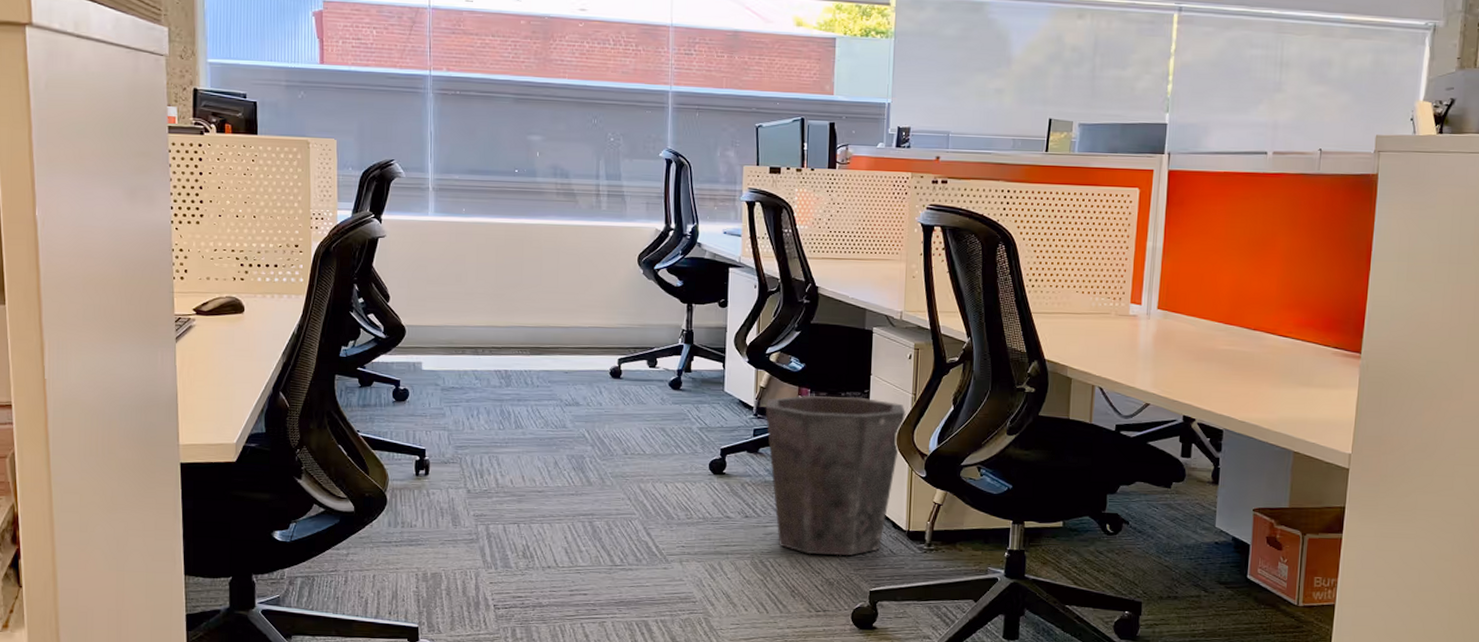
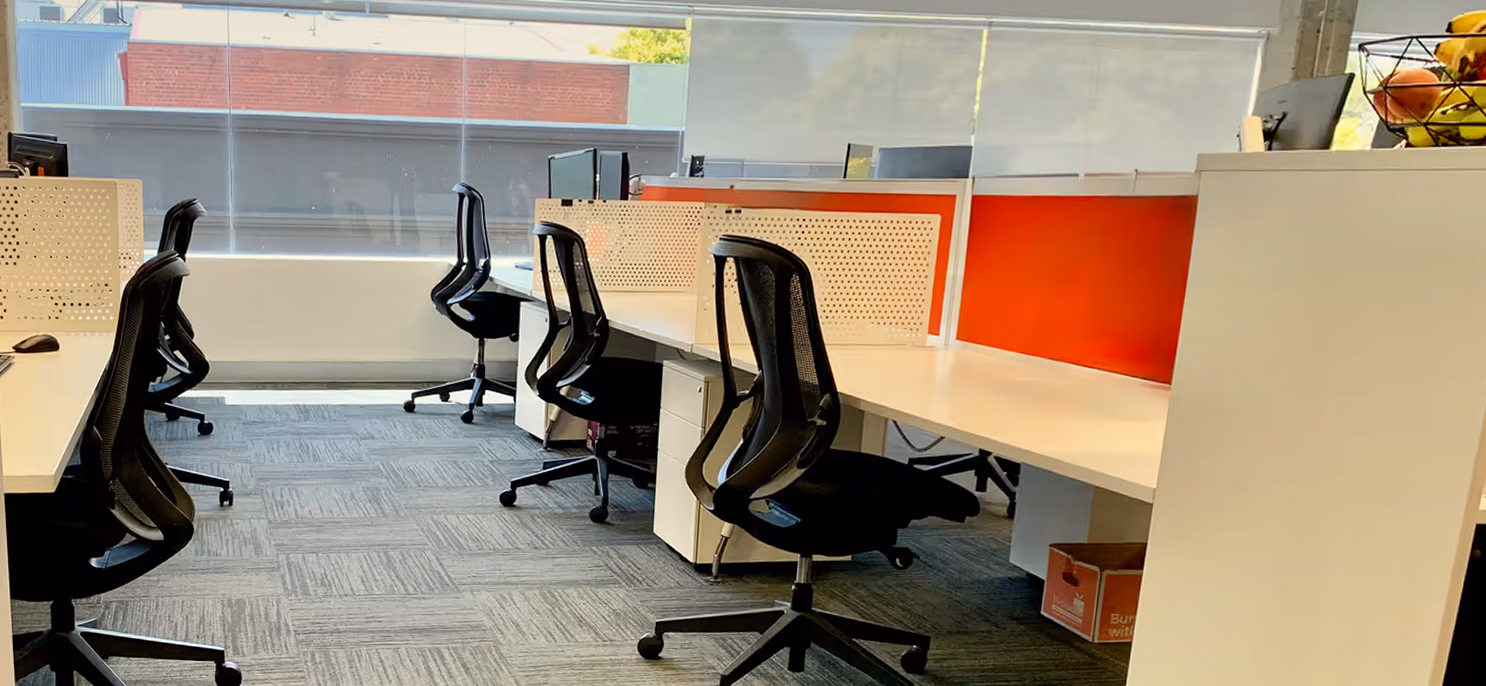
waste bin: present [765,395,905,556] -> none [555,428,694,588]

